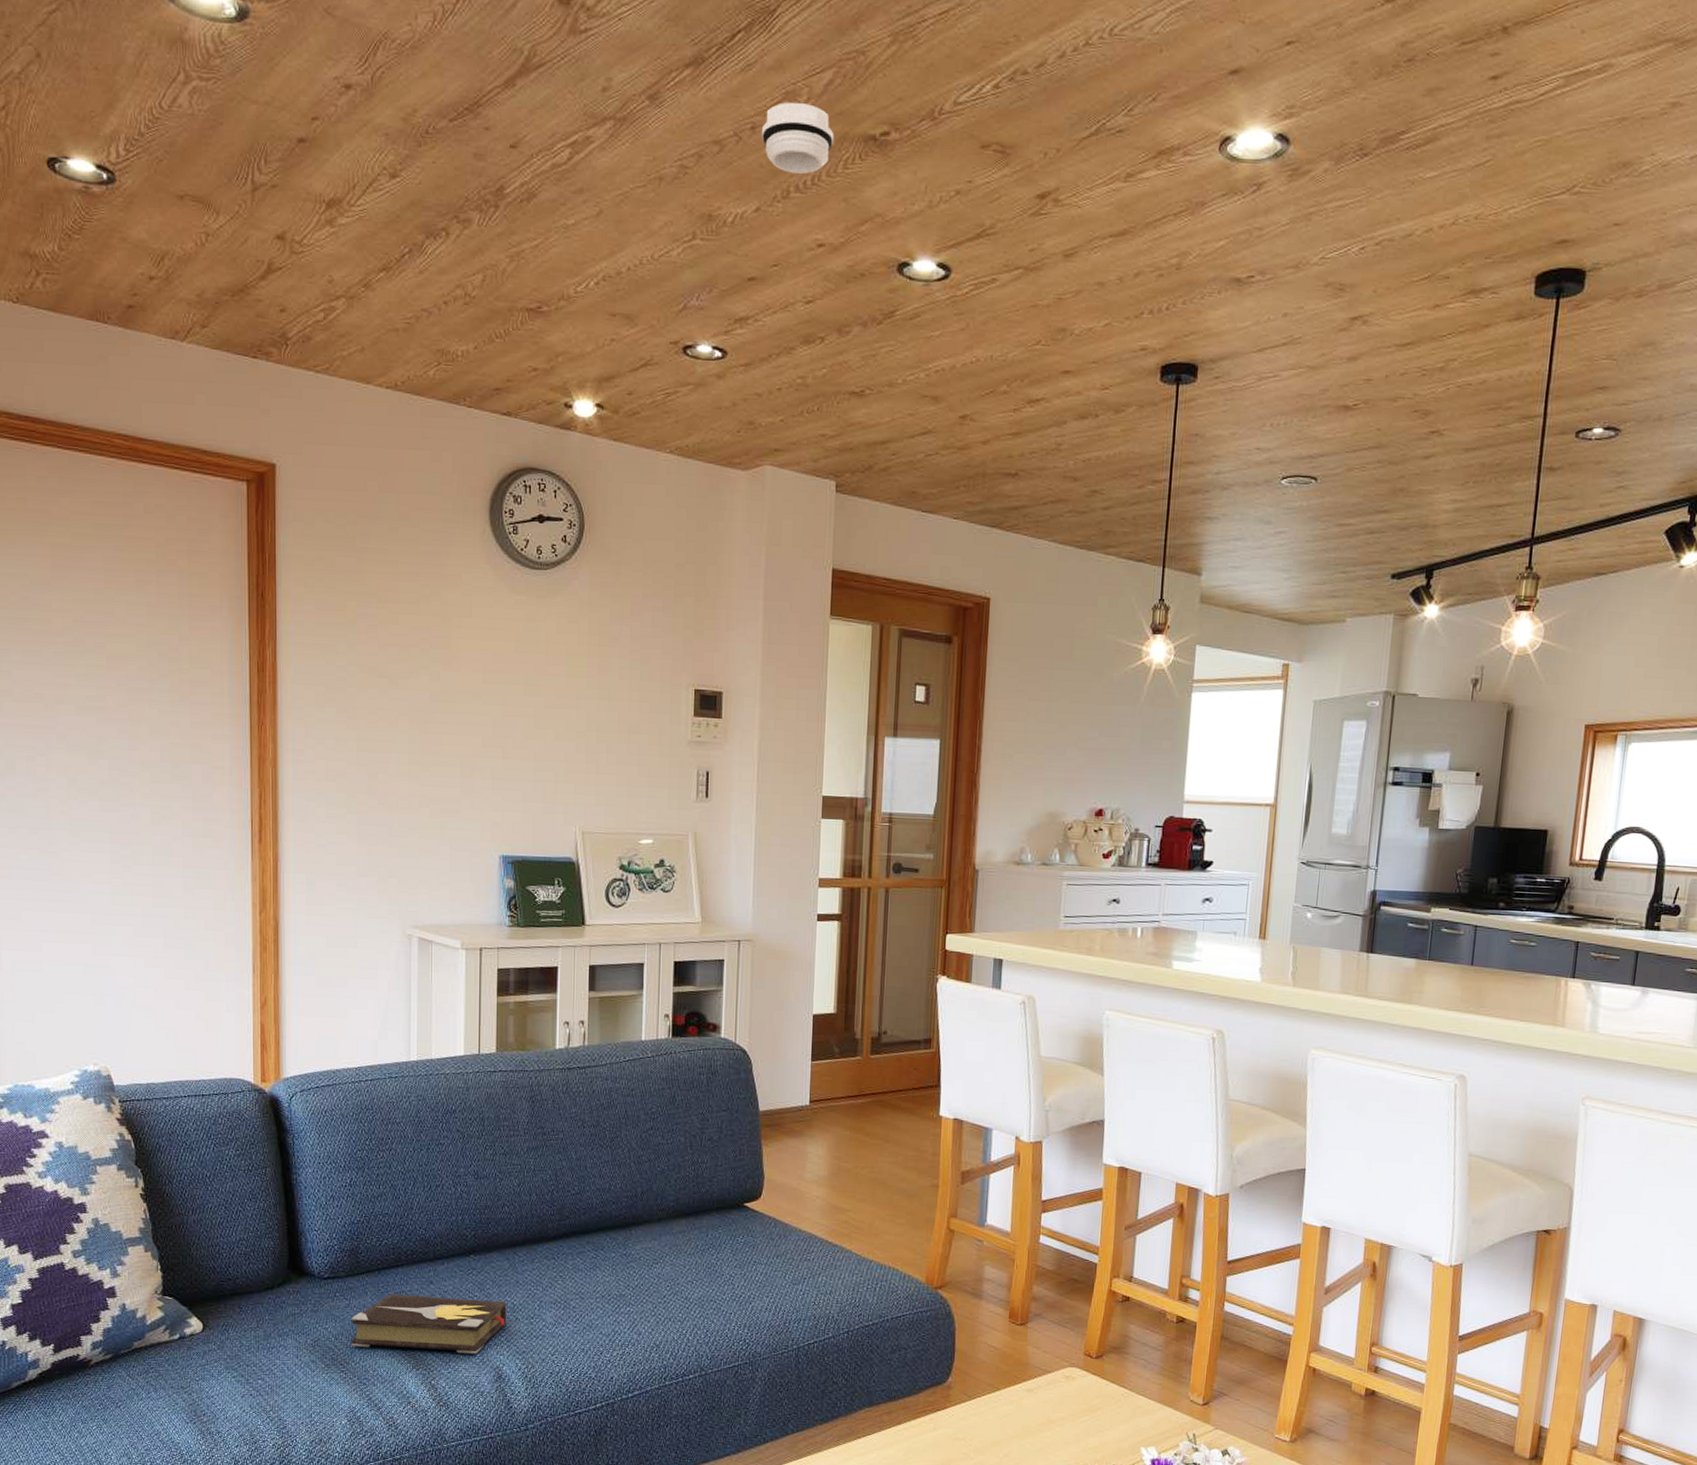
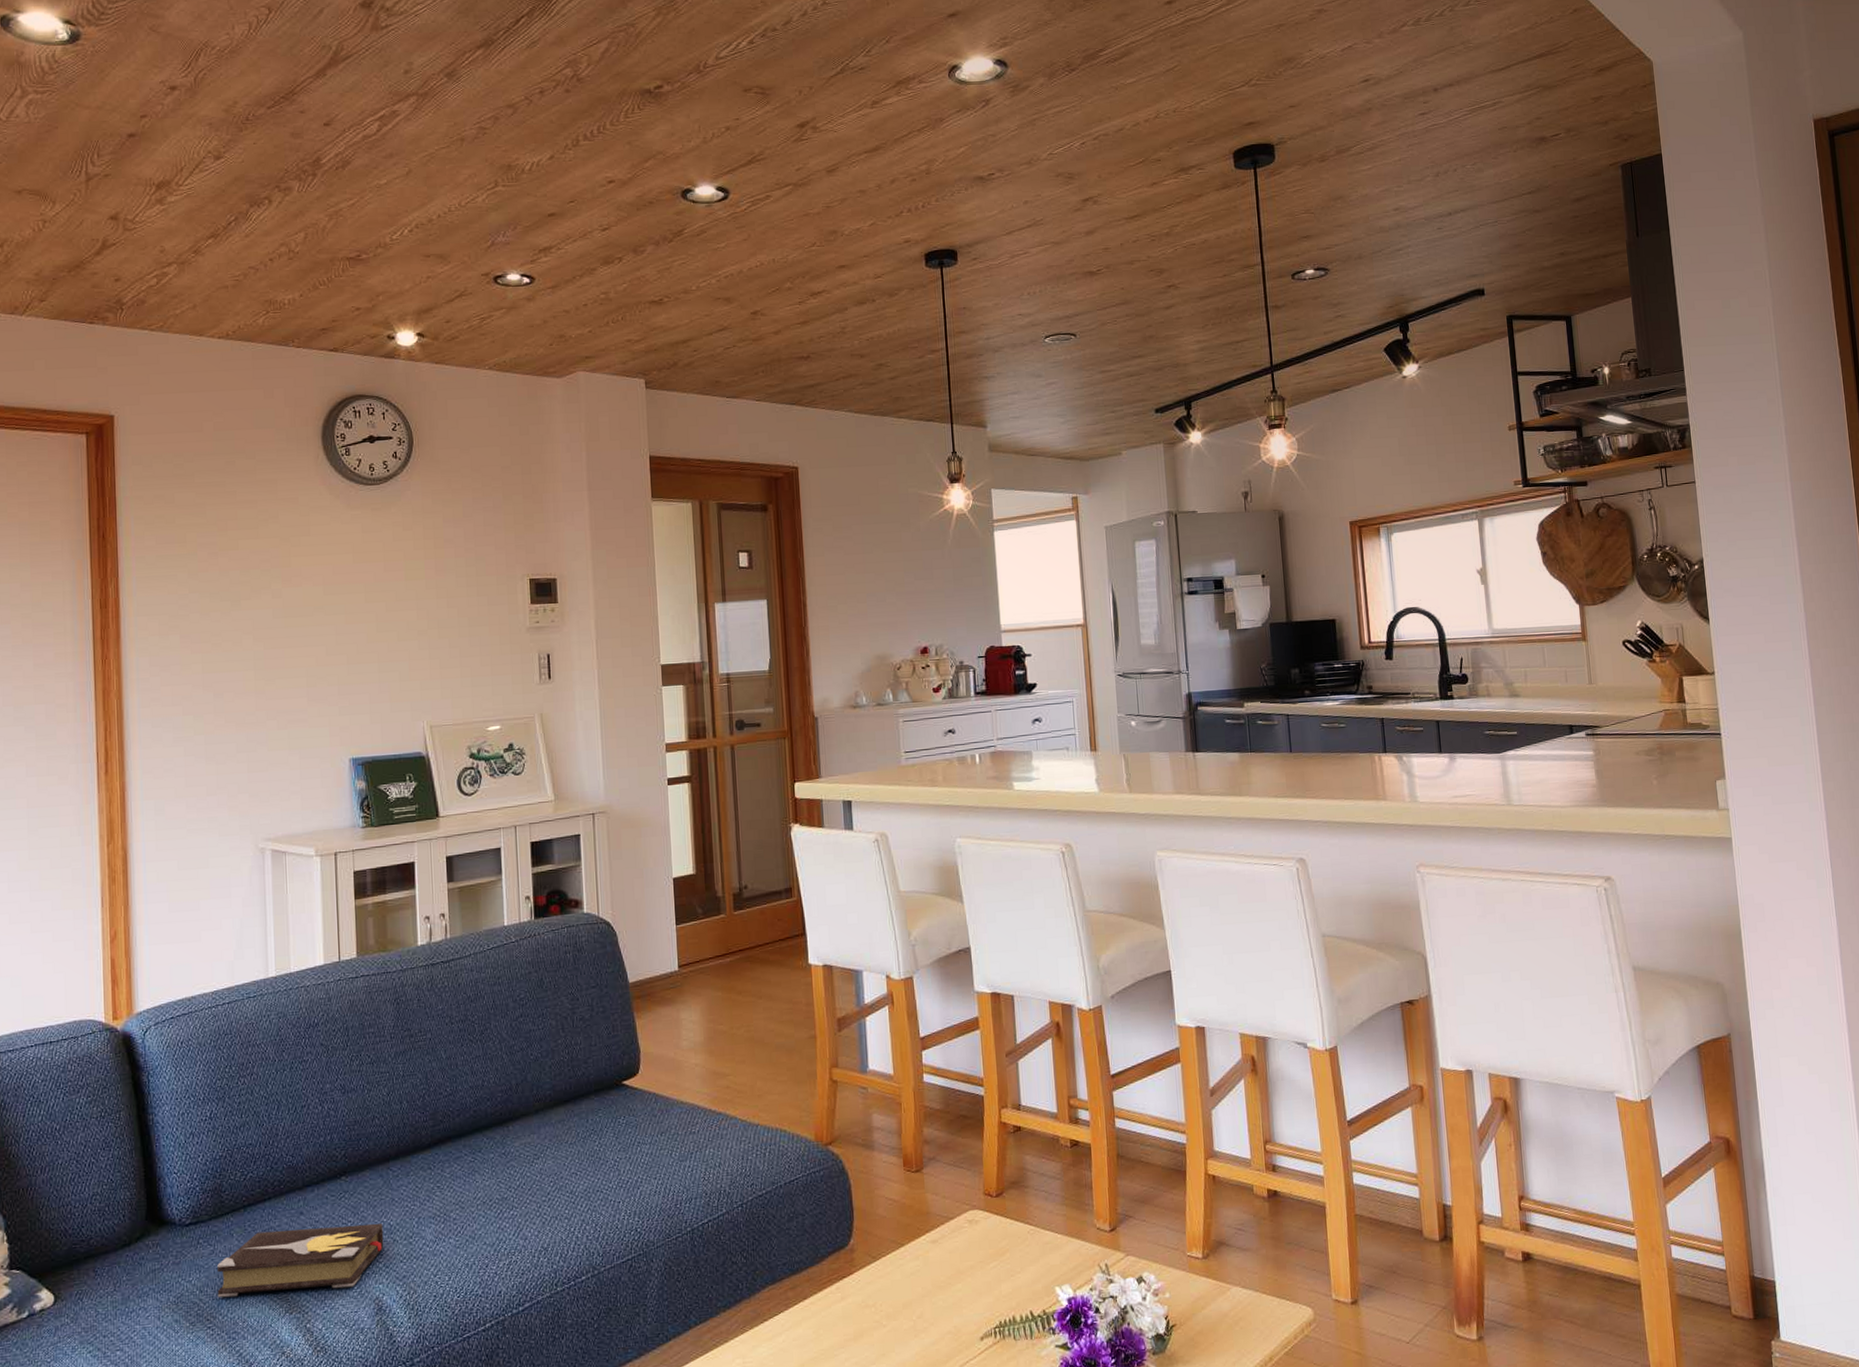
smoke detector: present [761,102,834,174] -> none [549,69,614,125]

